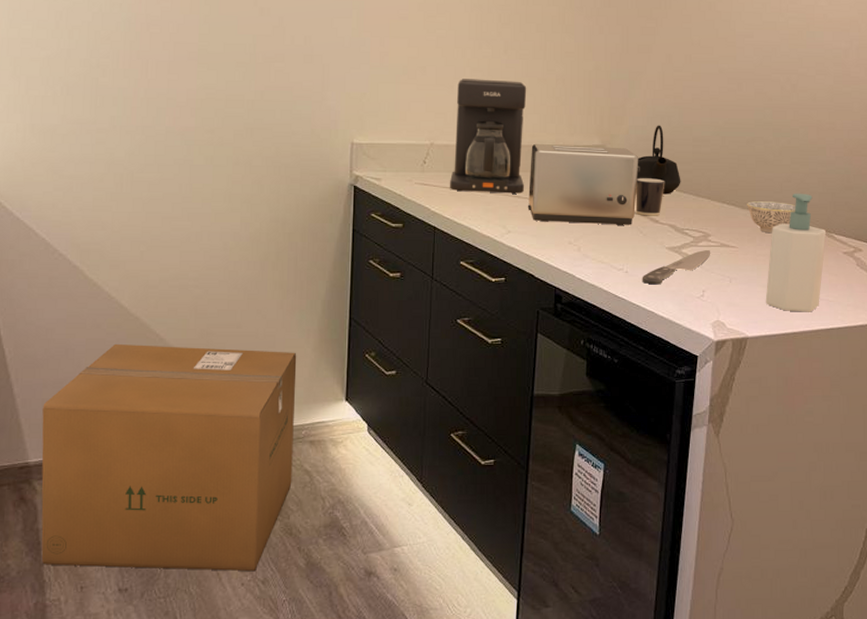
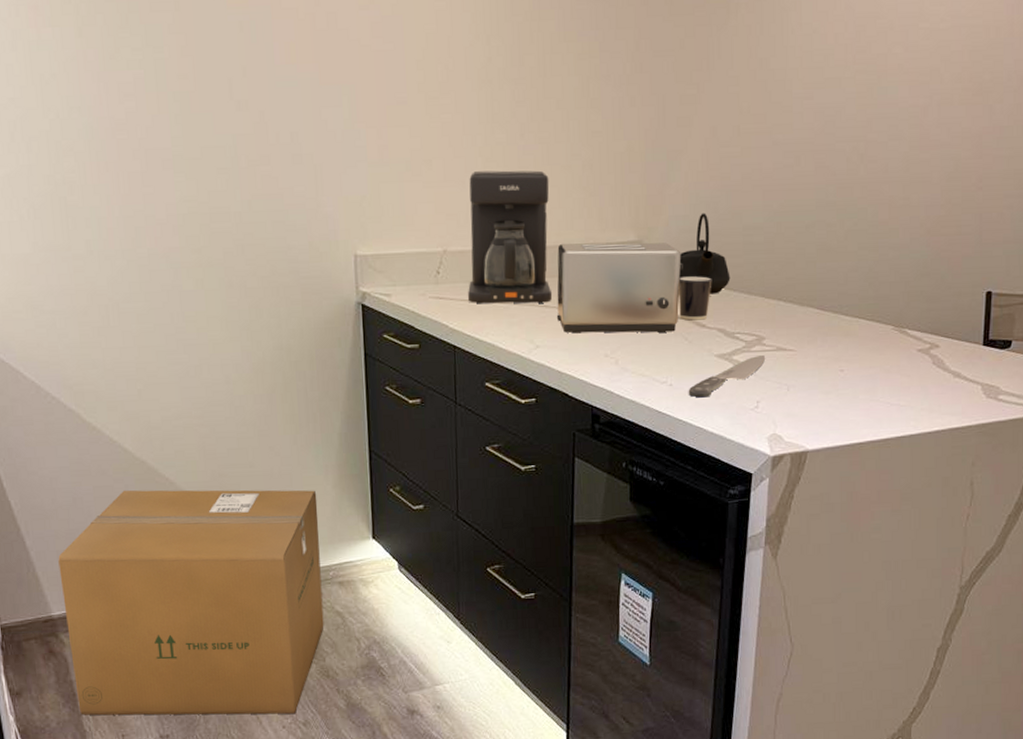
bowl: present [747,201,796,234] -> none [806,295,863,333]
soap bottle: present [765,193,827,312] -> none [827,283,899,420]

